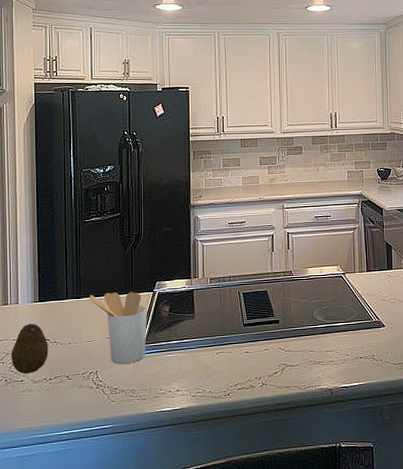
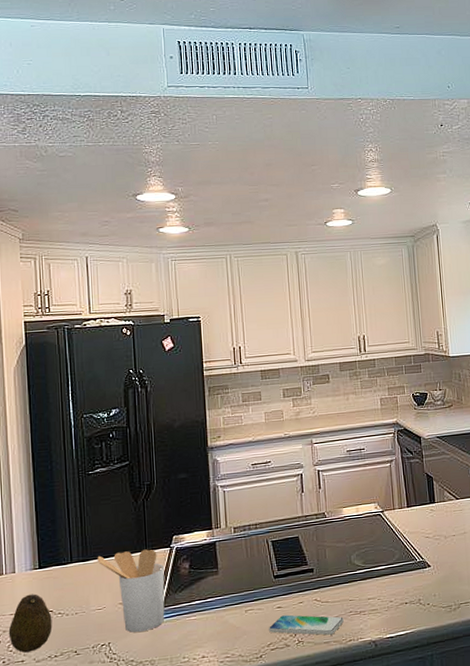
smartphone: none [236,359,304,381] -> present [268,614,344,635]

